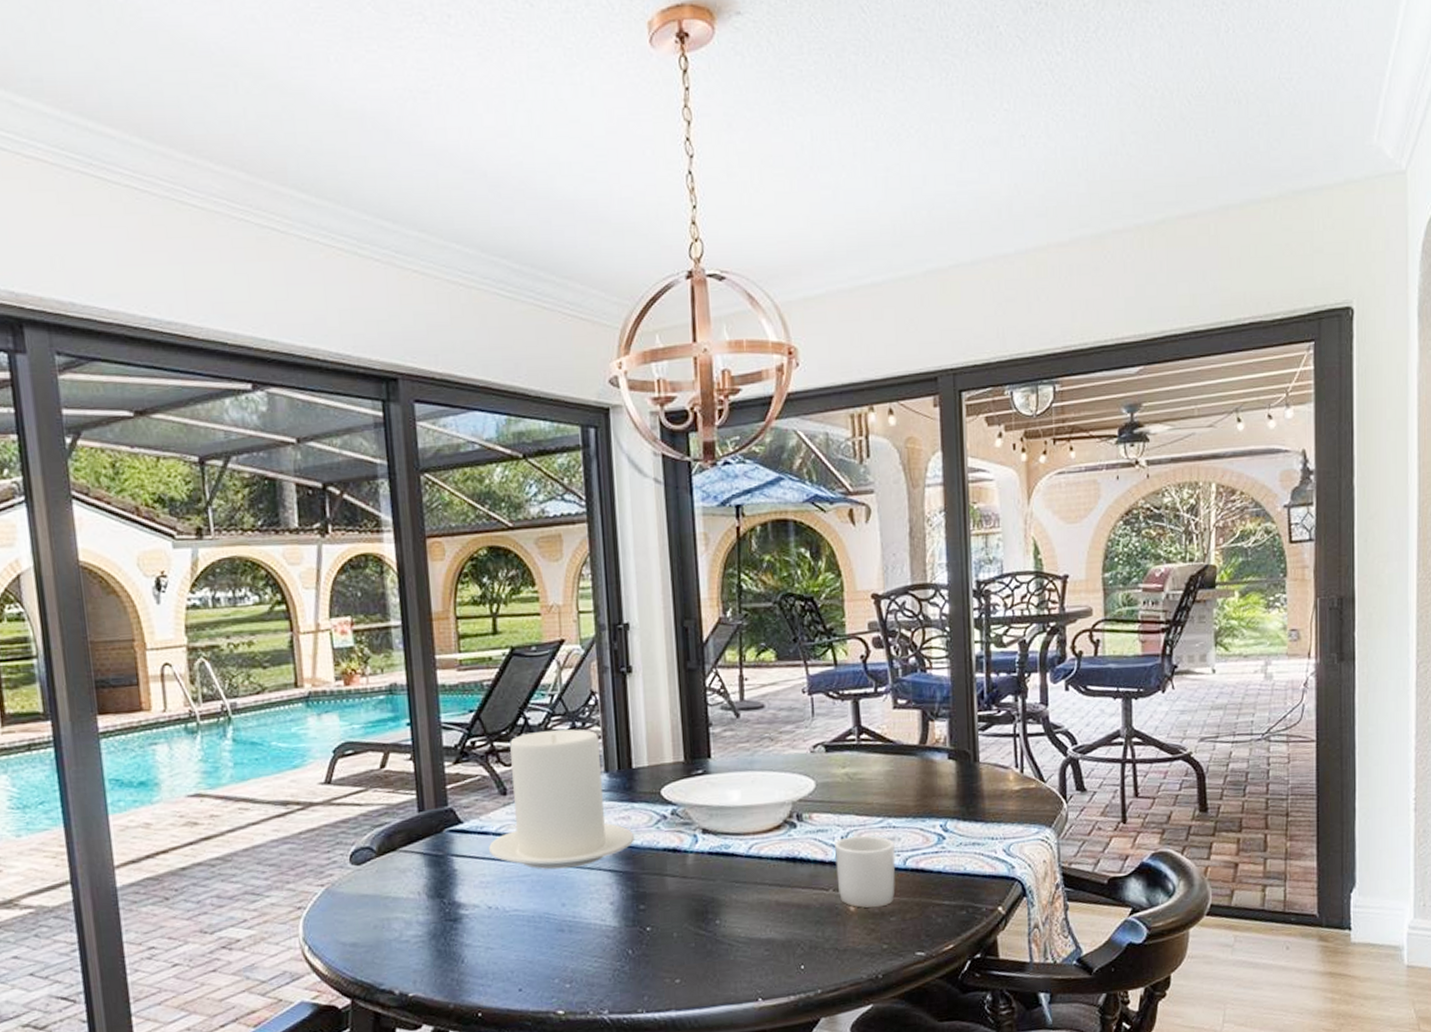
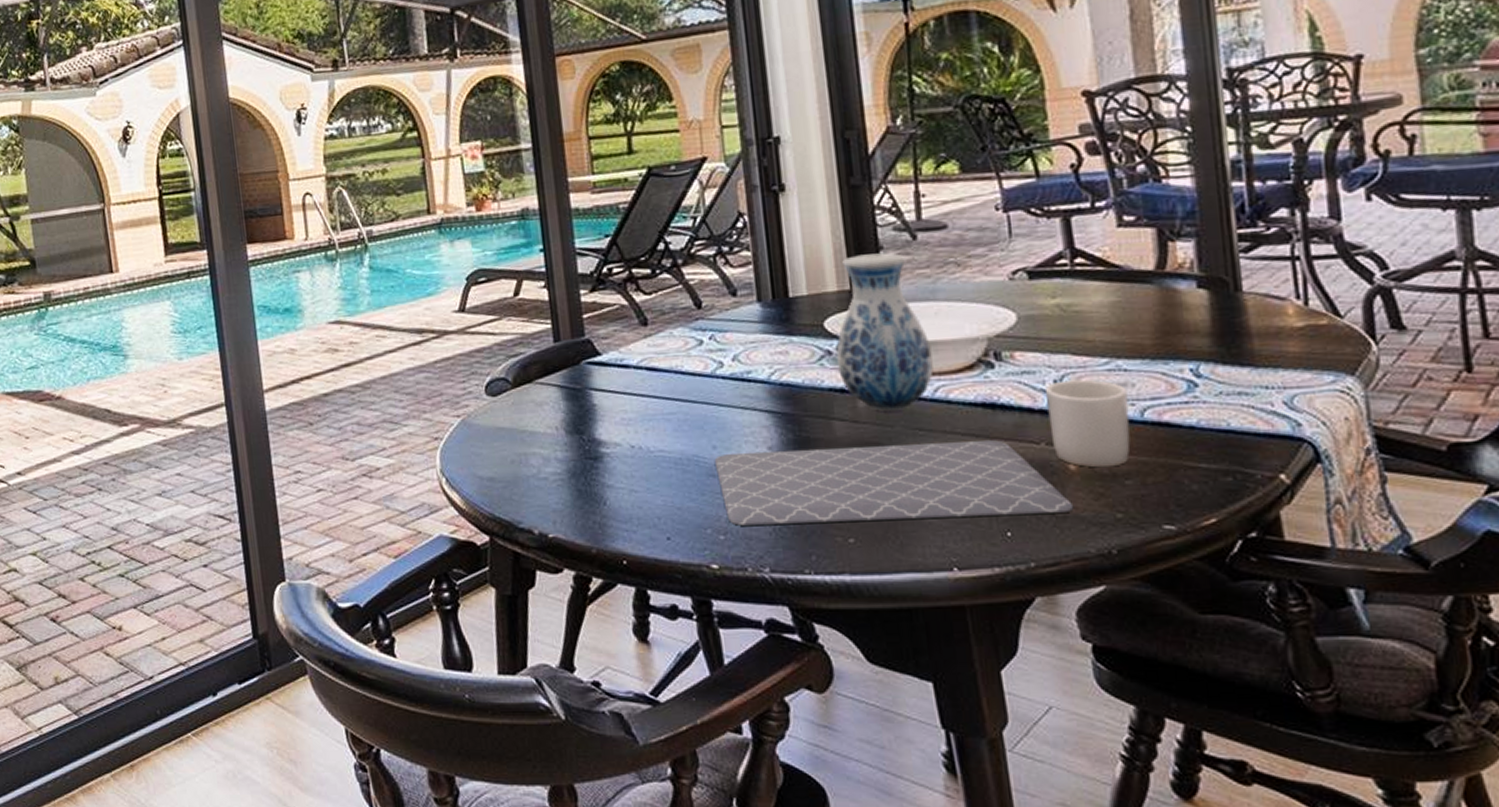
candle: present [488,729,635,870] -> none [629,254,795,408]
placemat: none [563,888,852,975] -> present [714,440,1074,527]
vase: none [670,729,749,868] -> present [836,253,934,412]

